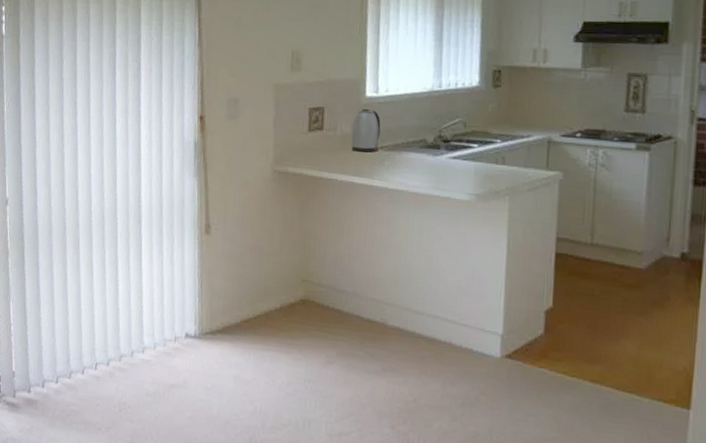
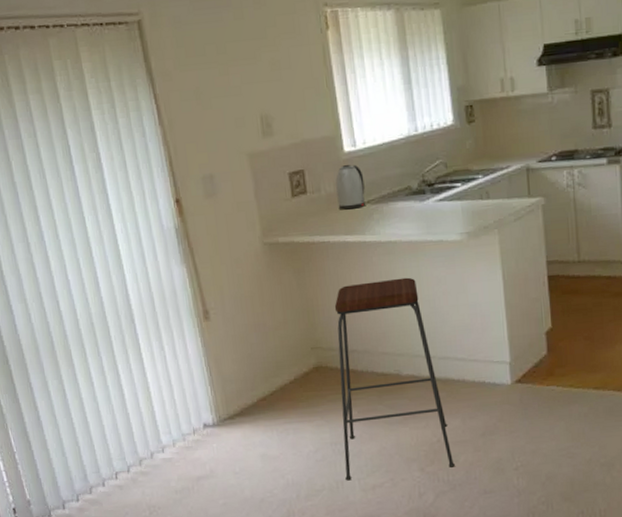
bar stool: none [313,225,428,432] -> present [334,277,455,481]

